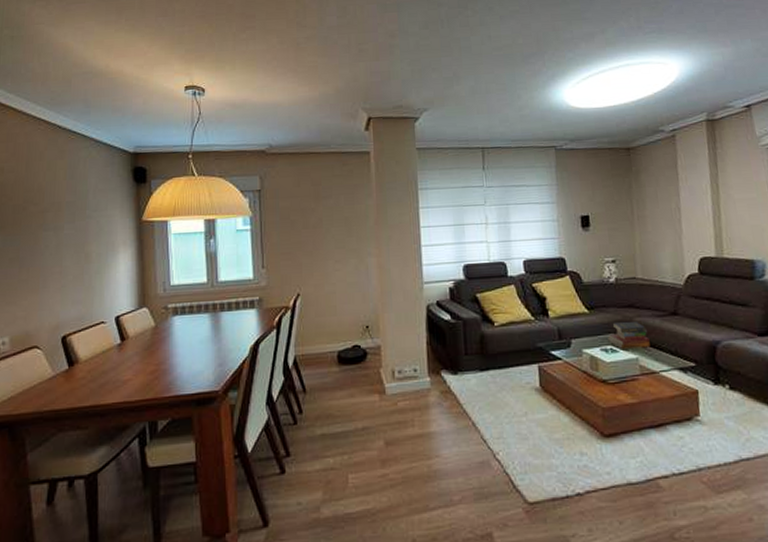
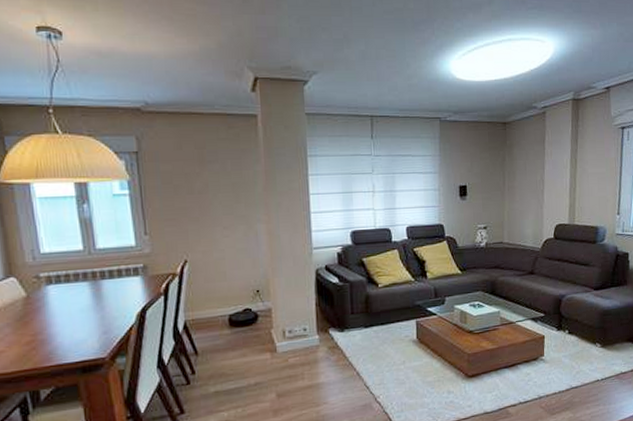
books: present [608,321,650,351] -> none [476,280,510,305]

